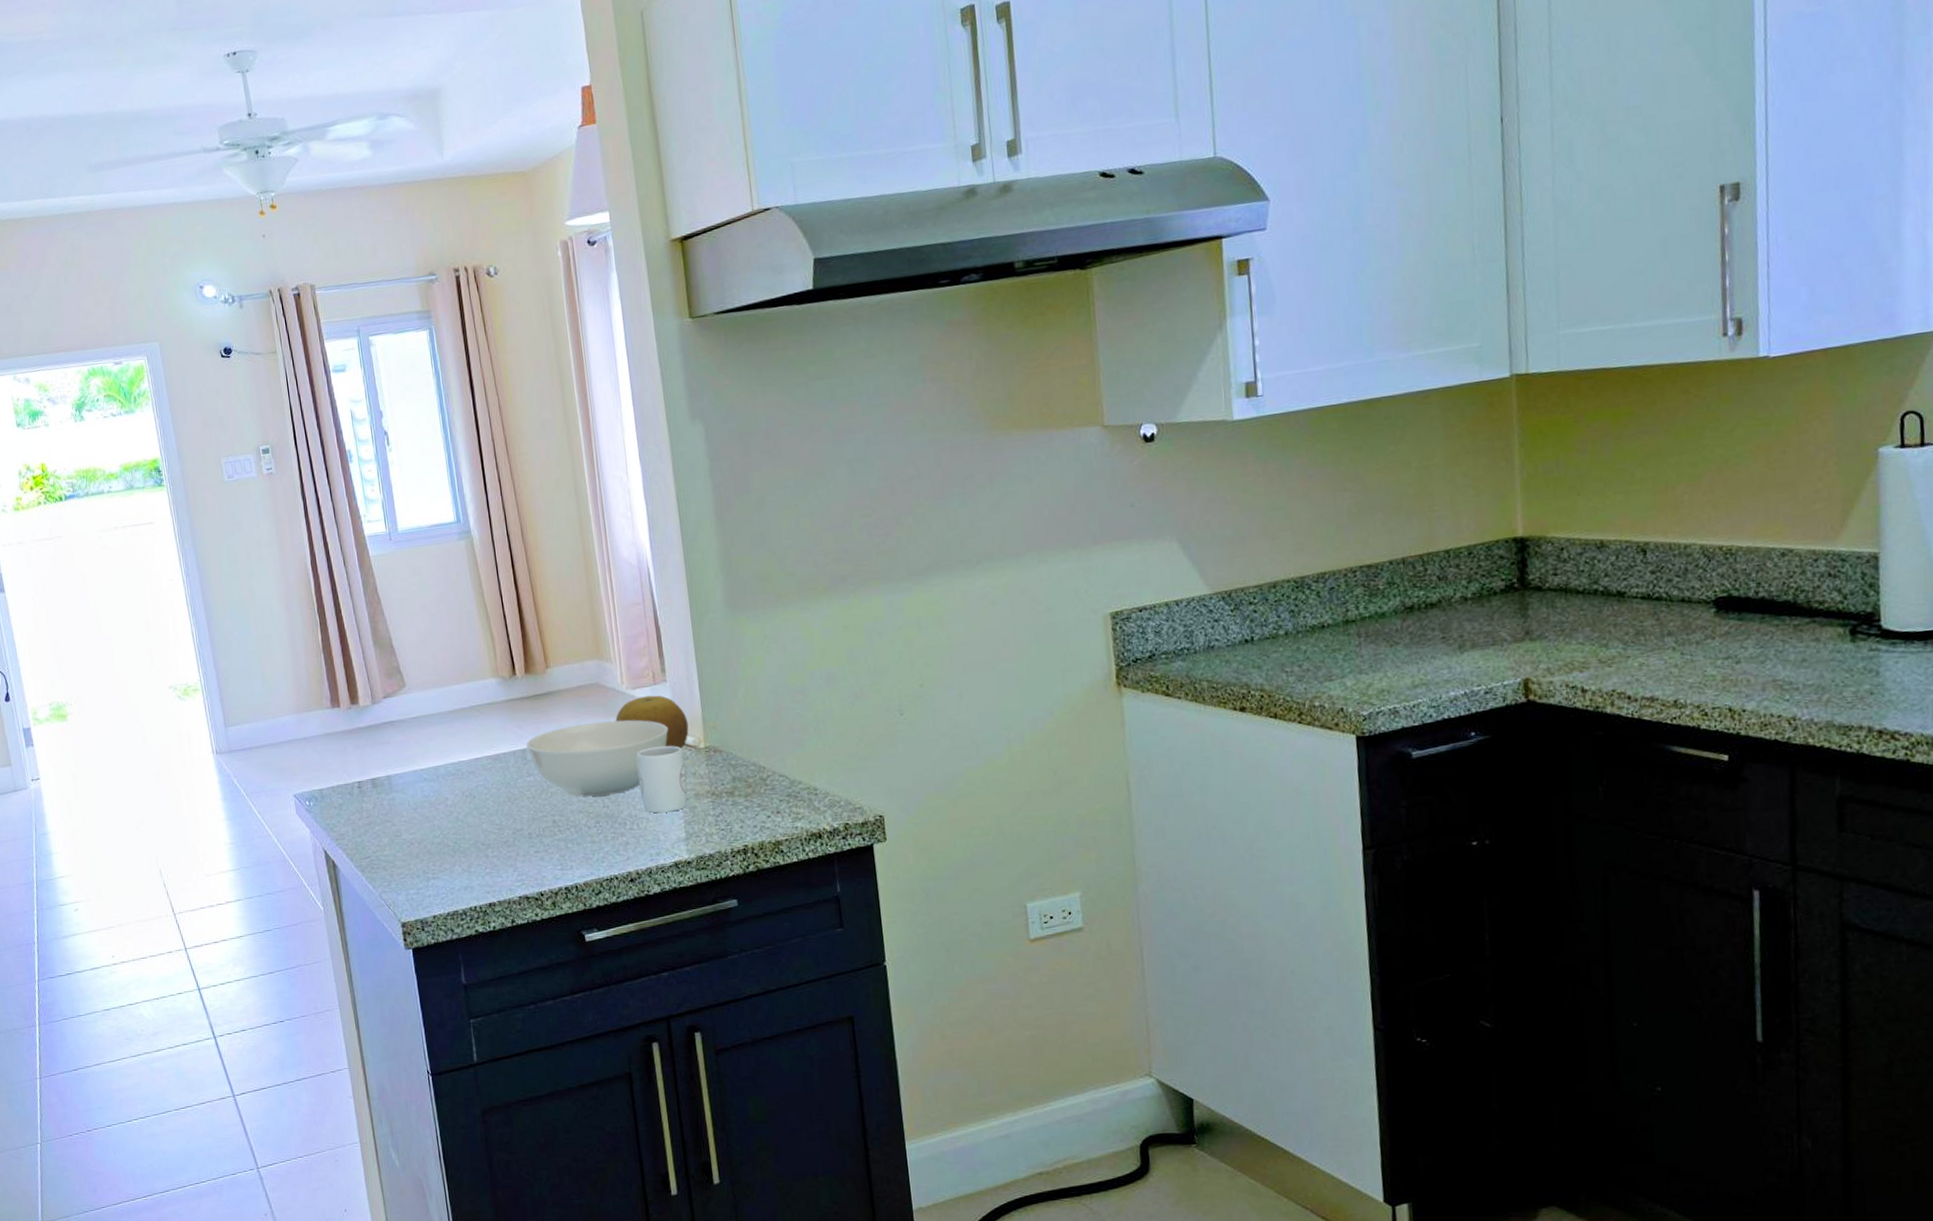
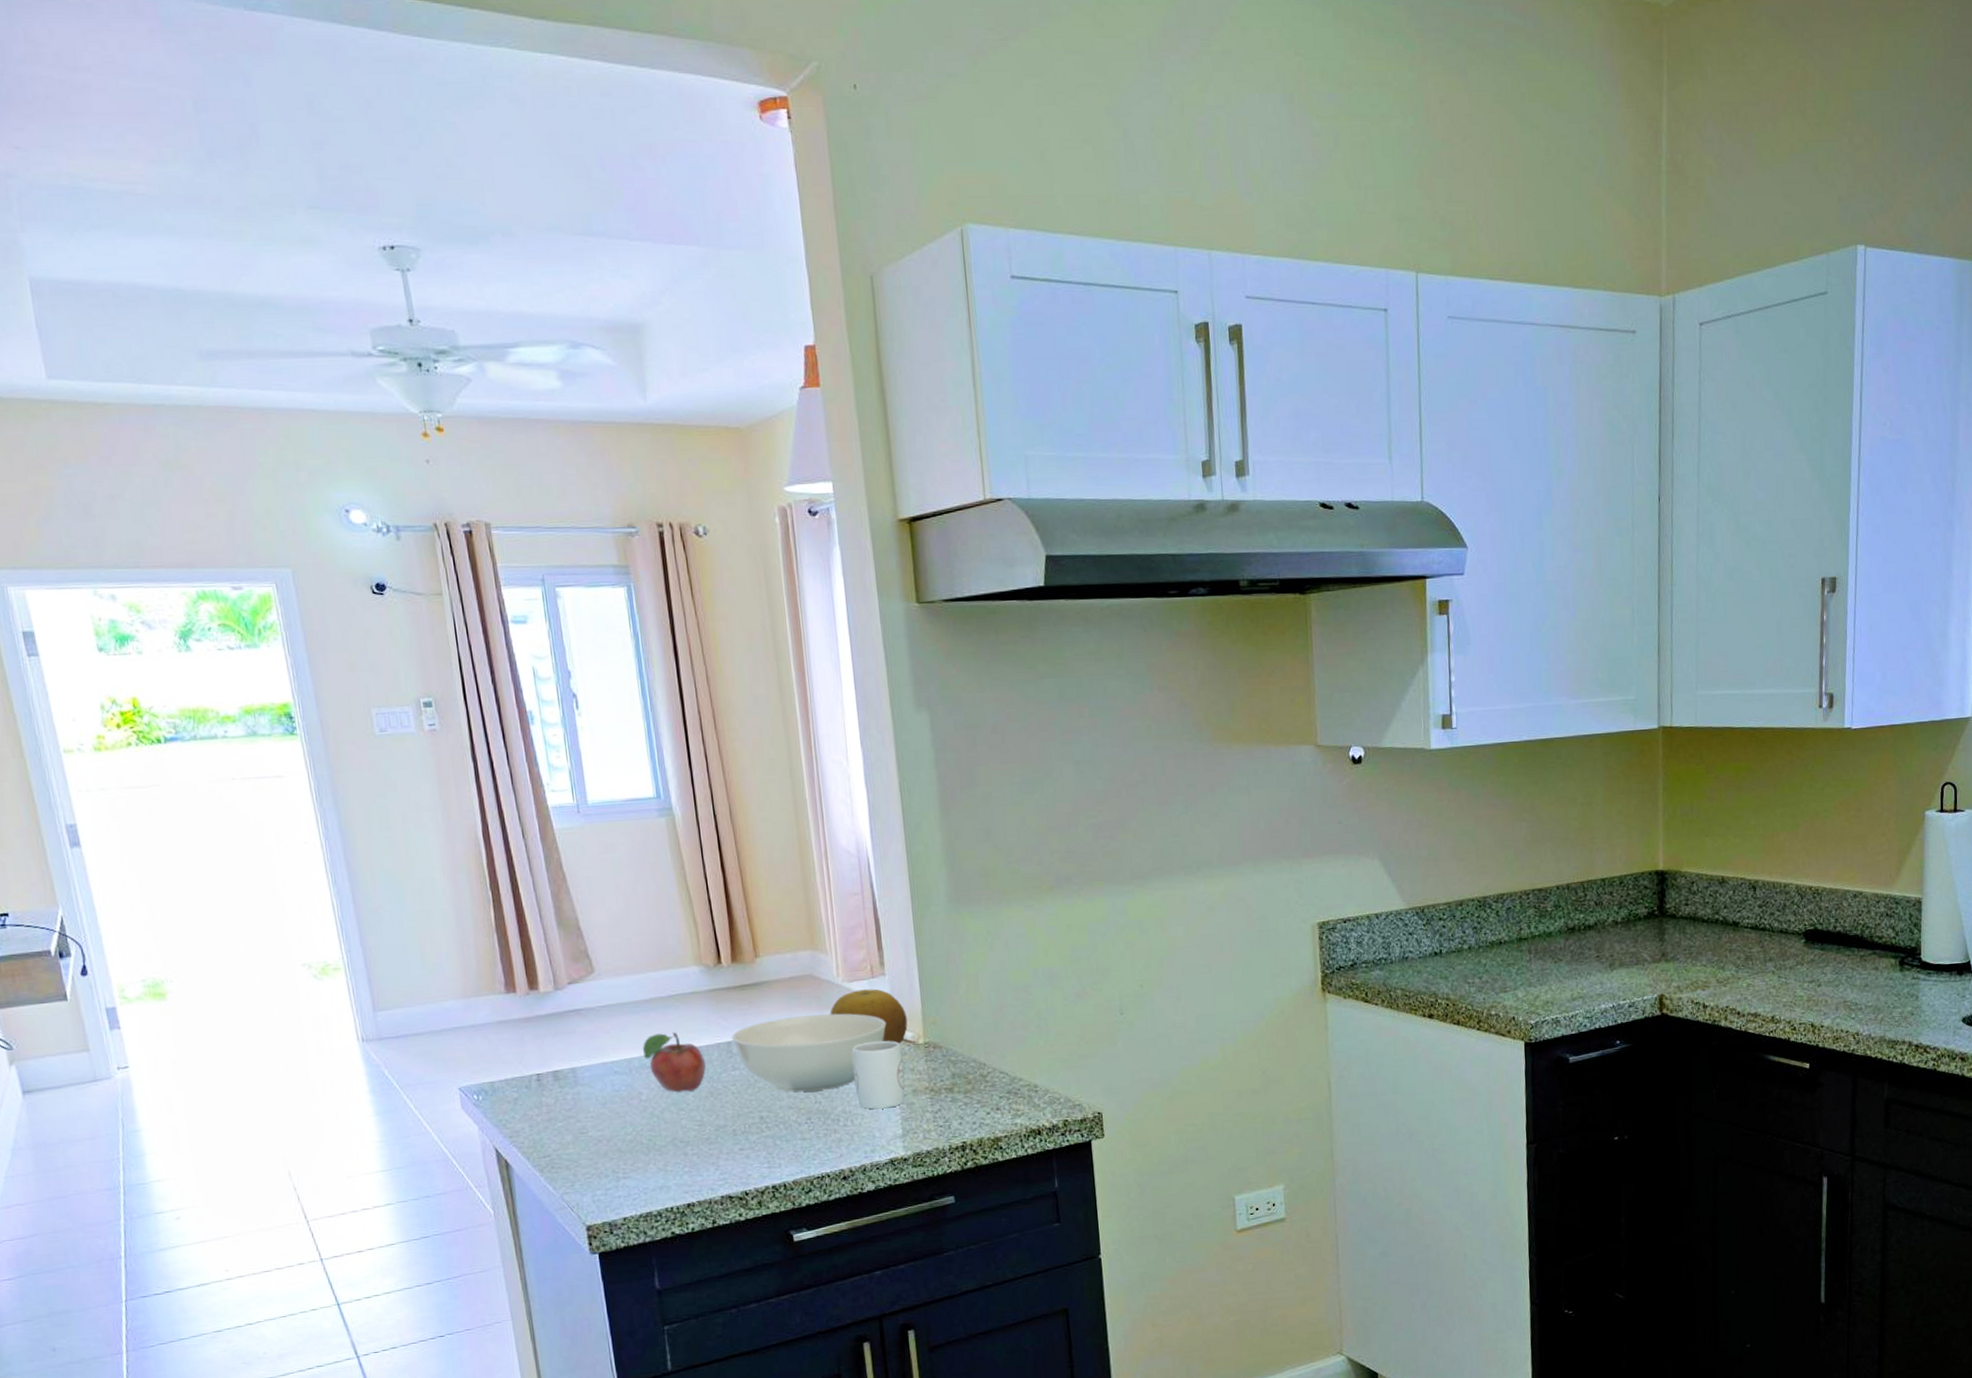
fruit: none [447,741,504,798] -> present [642,1032,707,1093]

